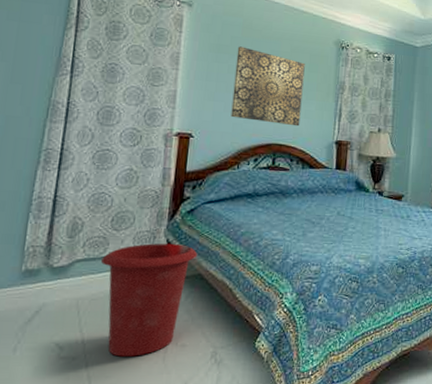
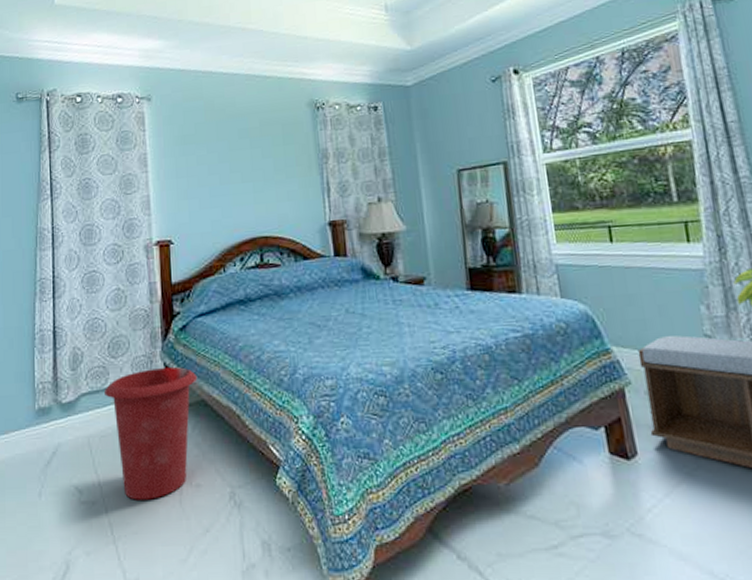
wall art: present [231,46,305,127] -> none [203,132,284,215]

